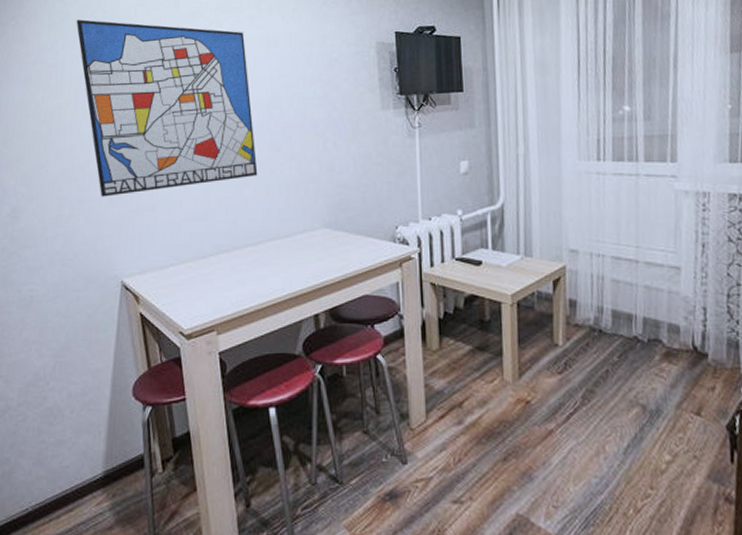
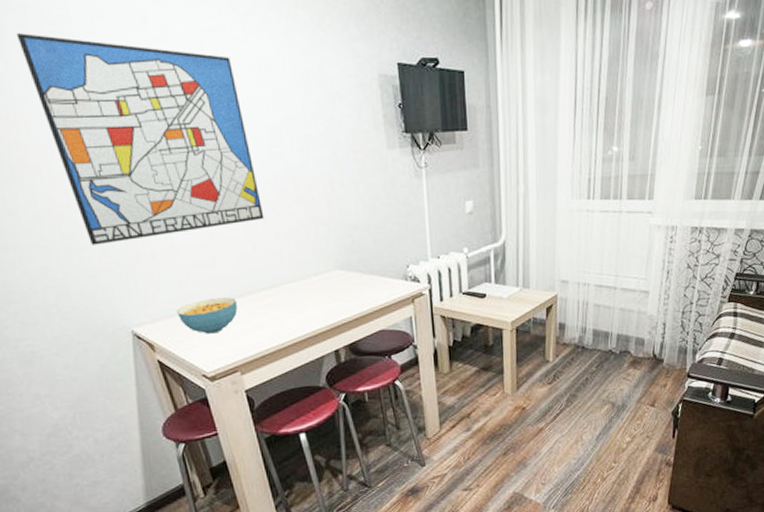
cereal bowl: none [165,252,222,289] -> present [177,297,238,334]

